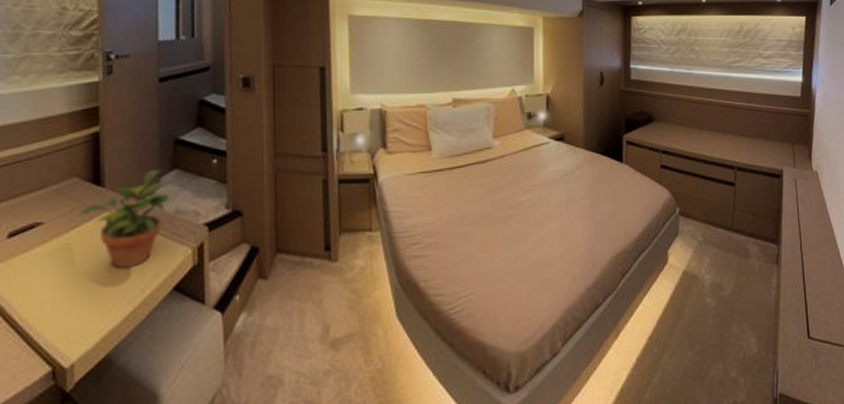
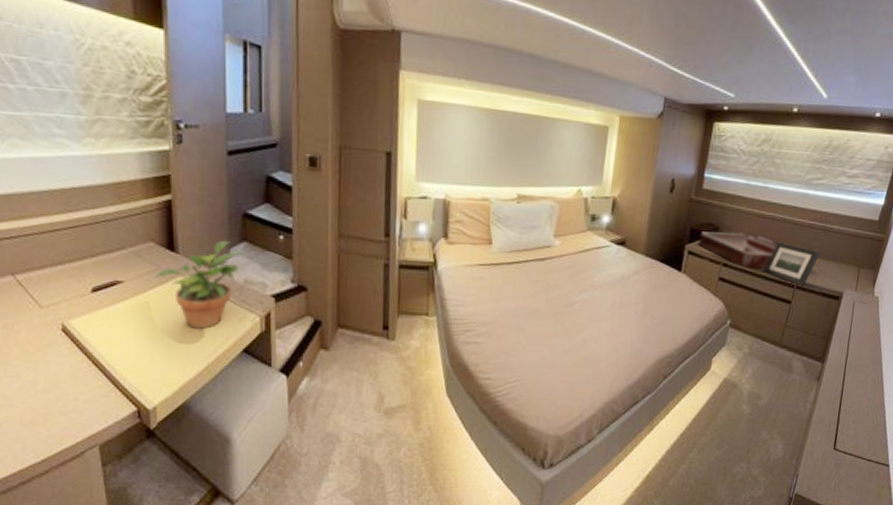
decorative tray: none [635,118,711,154] -> present [698,231,778,270]
picture frame: none [702,125,753,166] -> present [763,242,820,285]

